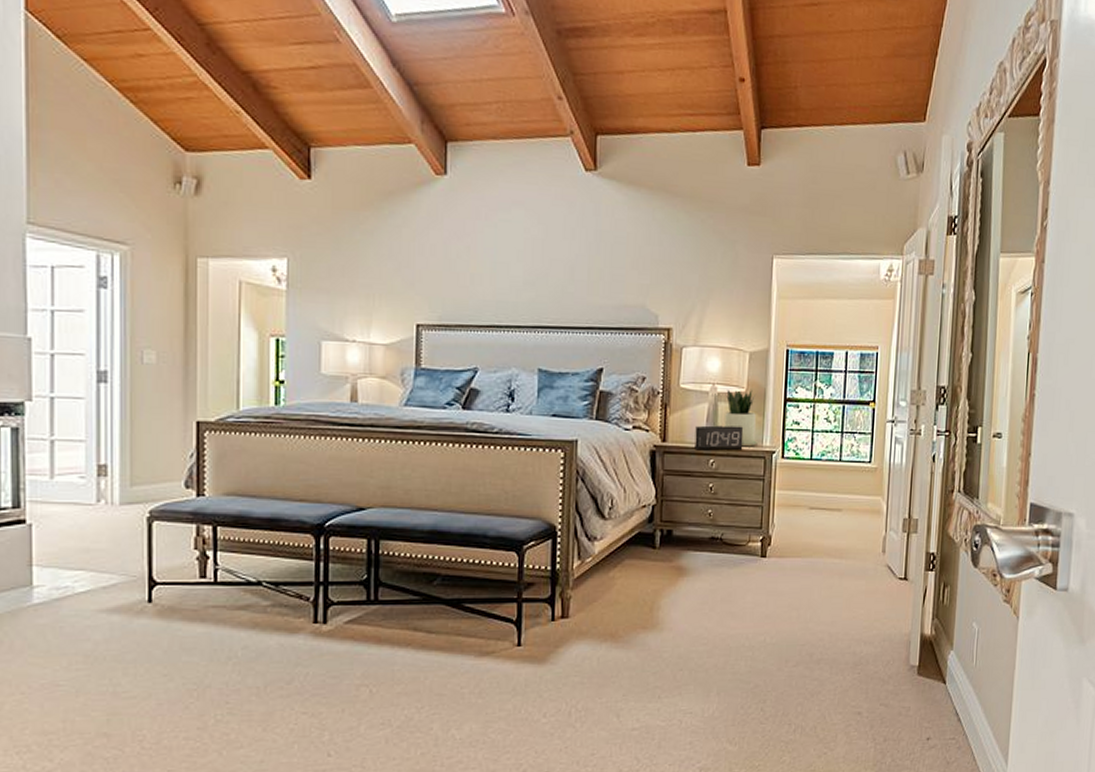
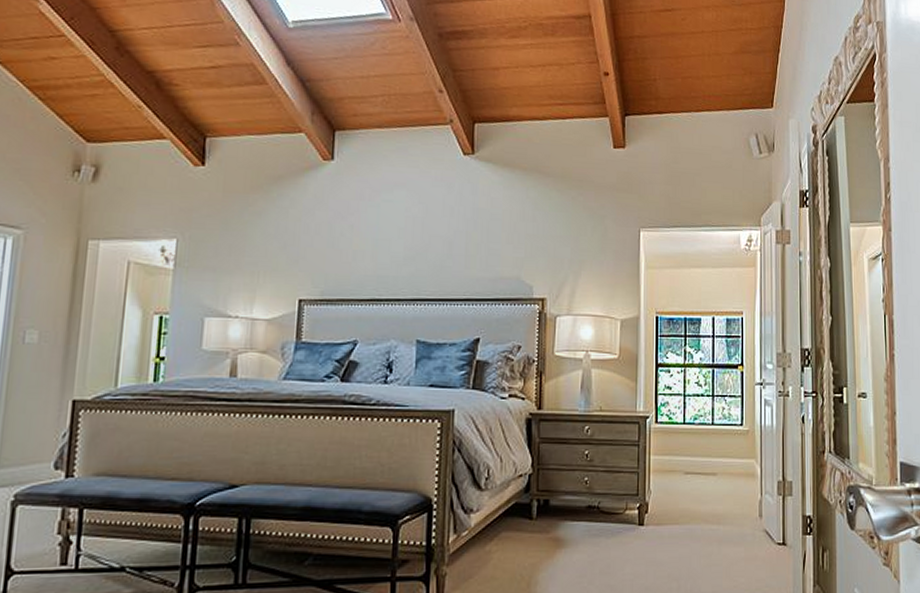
alarm clock: present [694,425,744,452] -> none [570,392,617,419]
planter: present [724,389,759,447] -> none [598,355,633,413]

